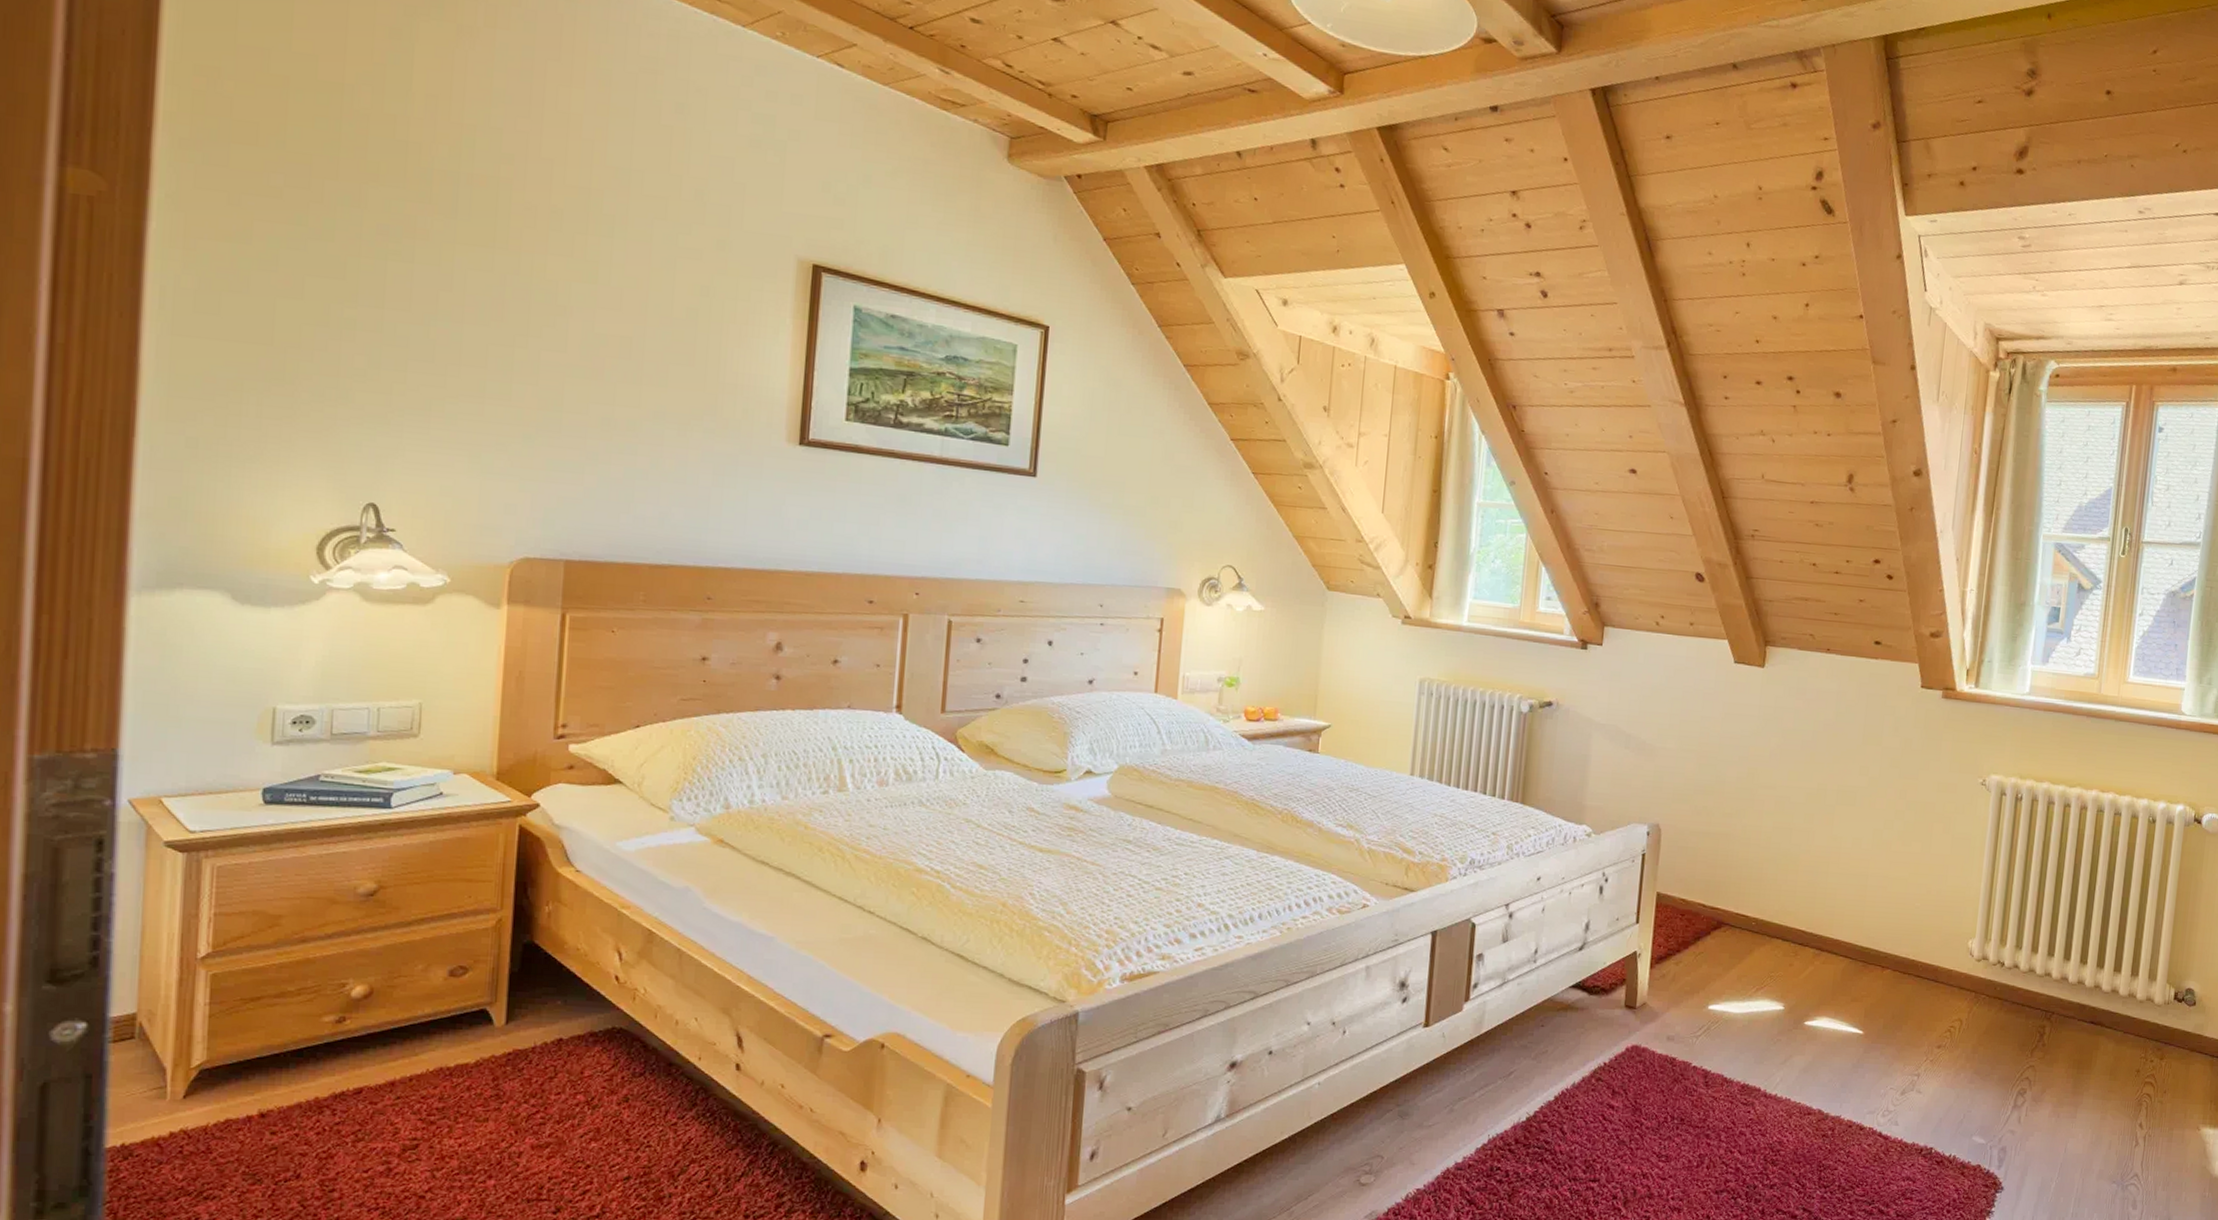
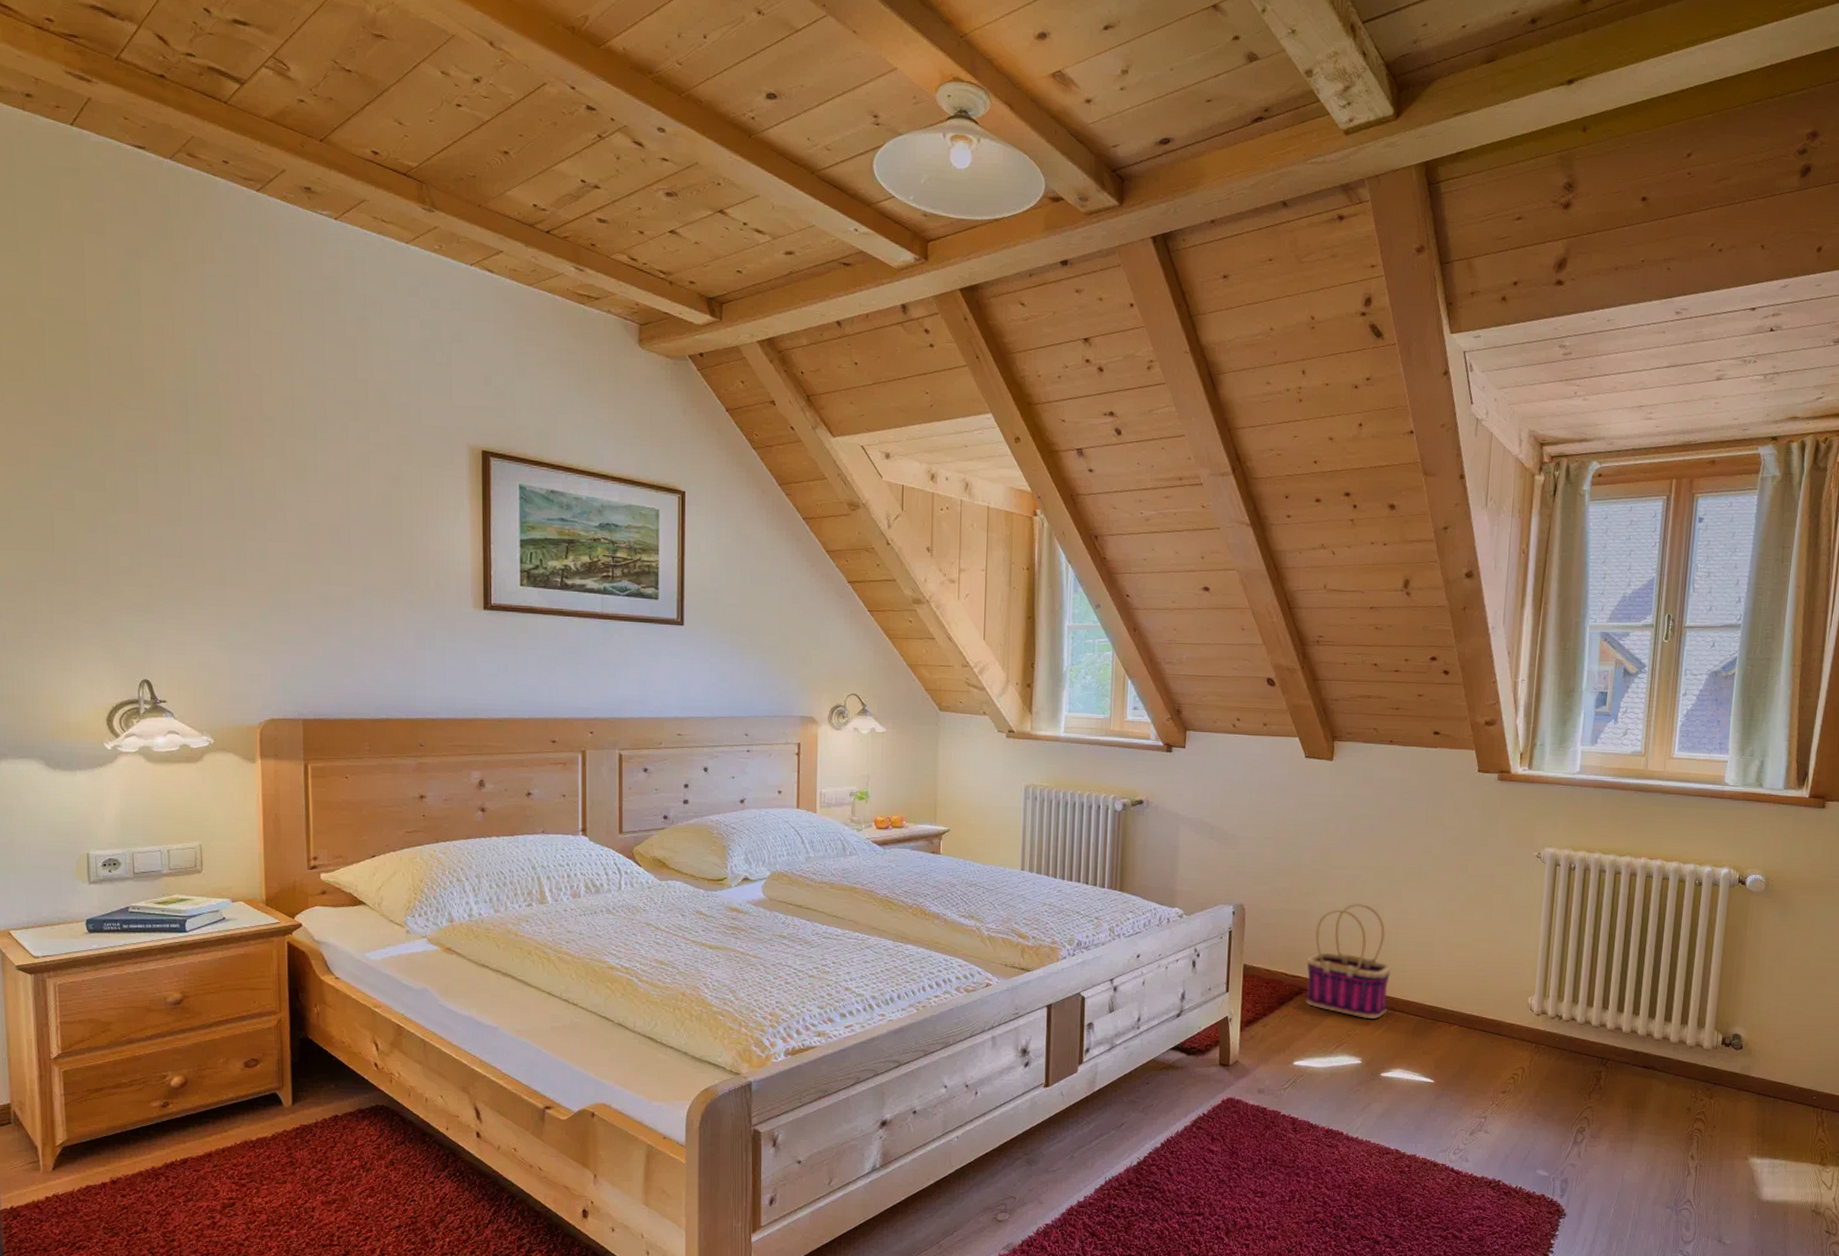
basket: none [1724,827,1821,959] -> present [1306,903,1392,1019]

